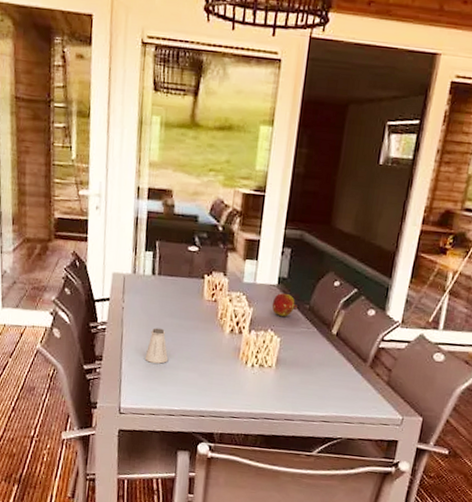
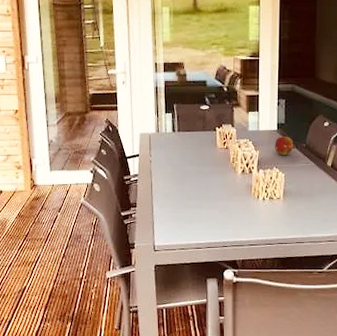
saltshaker: present [145,328,169,364] -> none [172,175,192,205]

